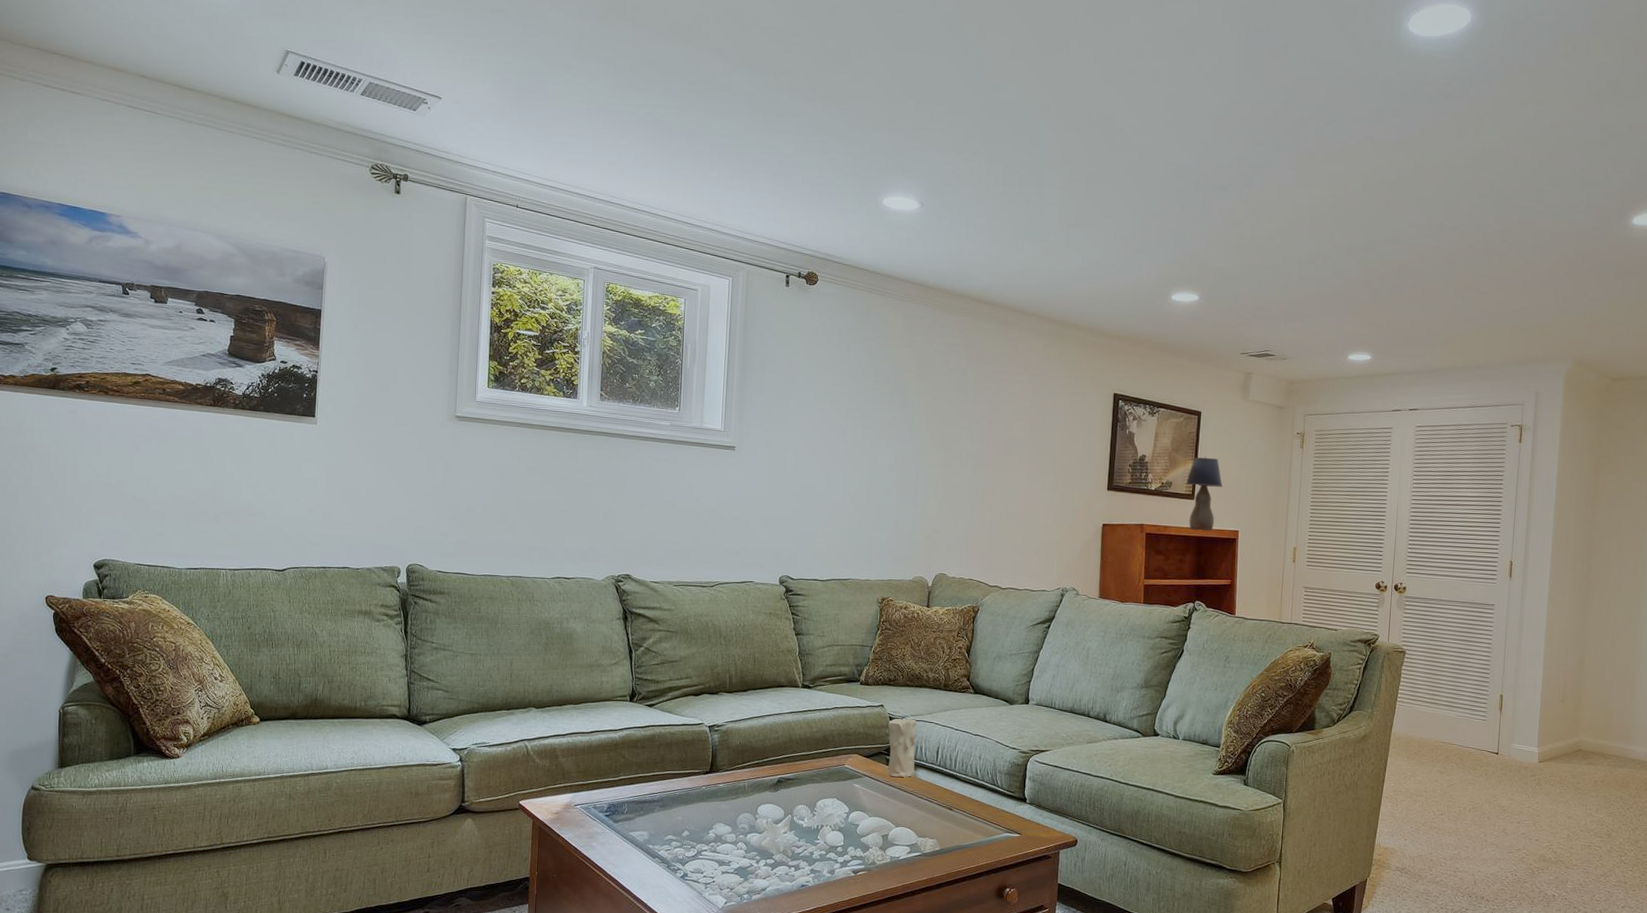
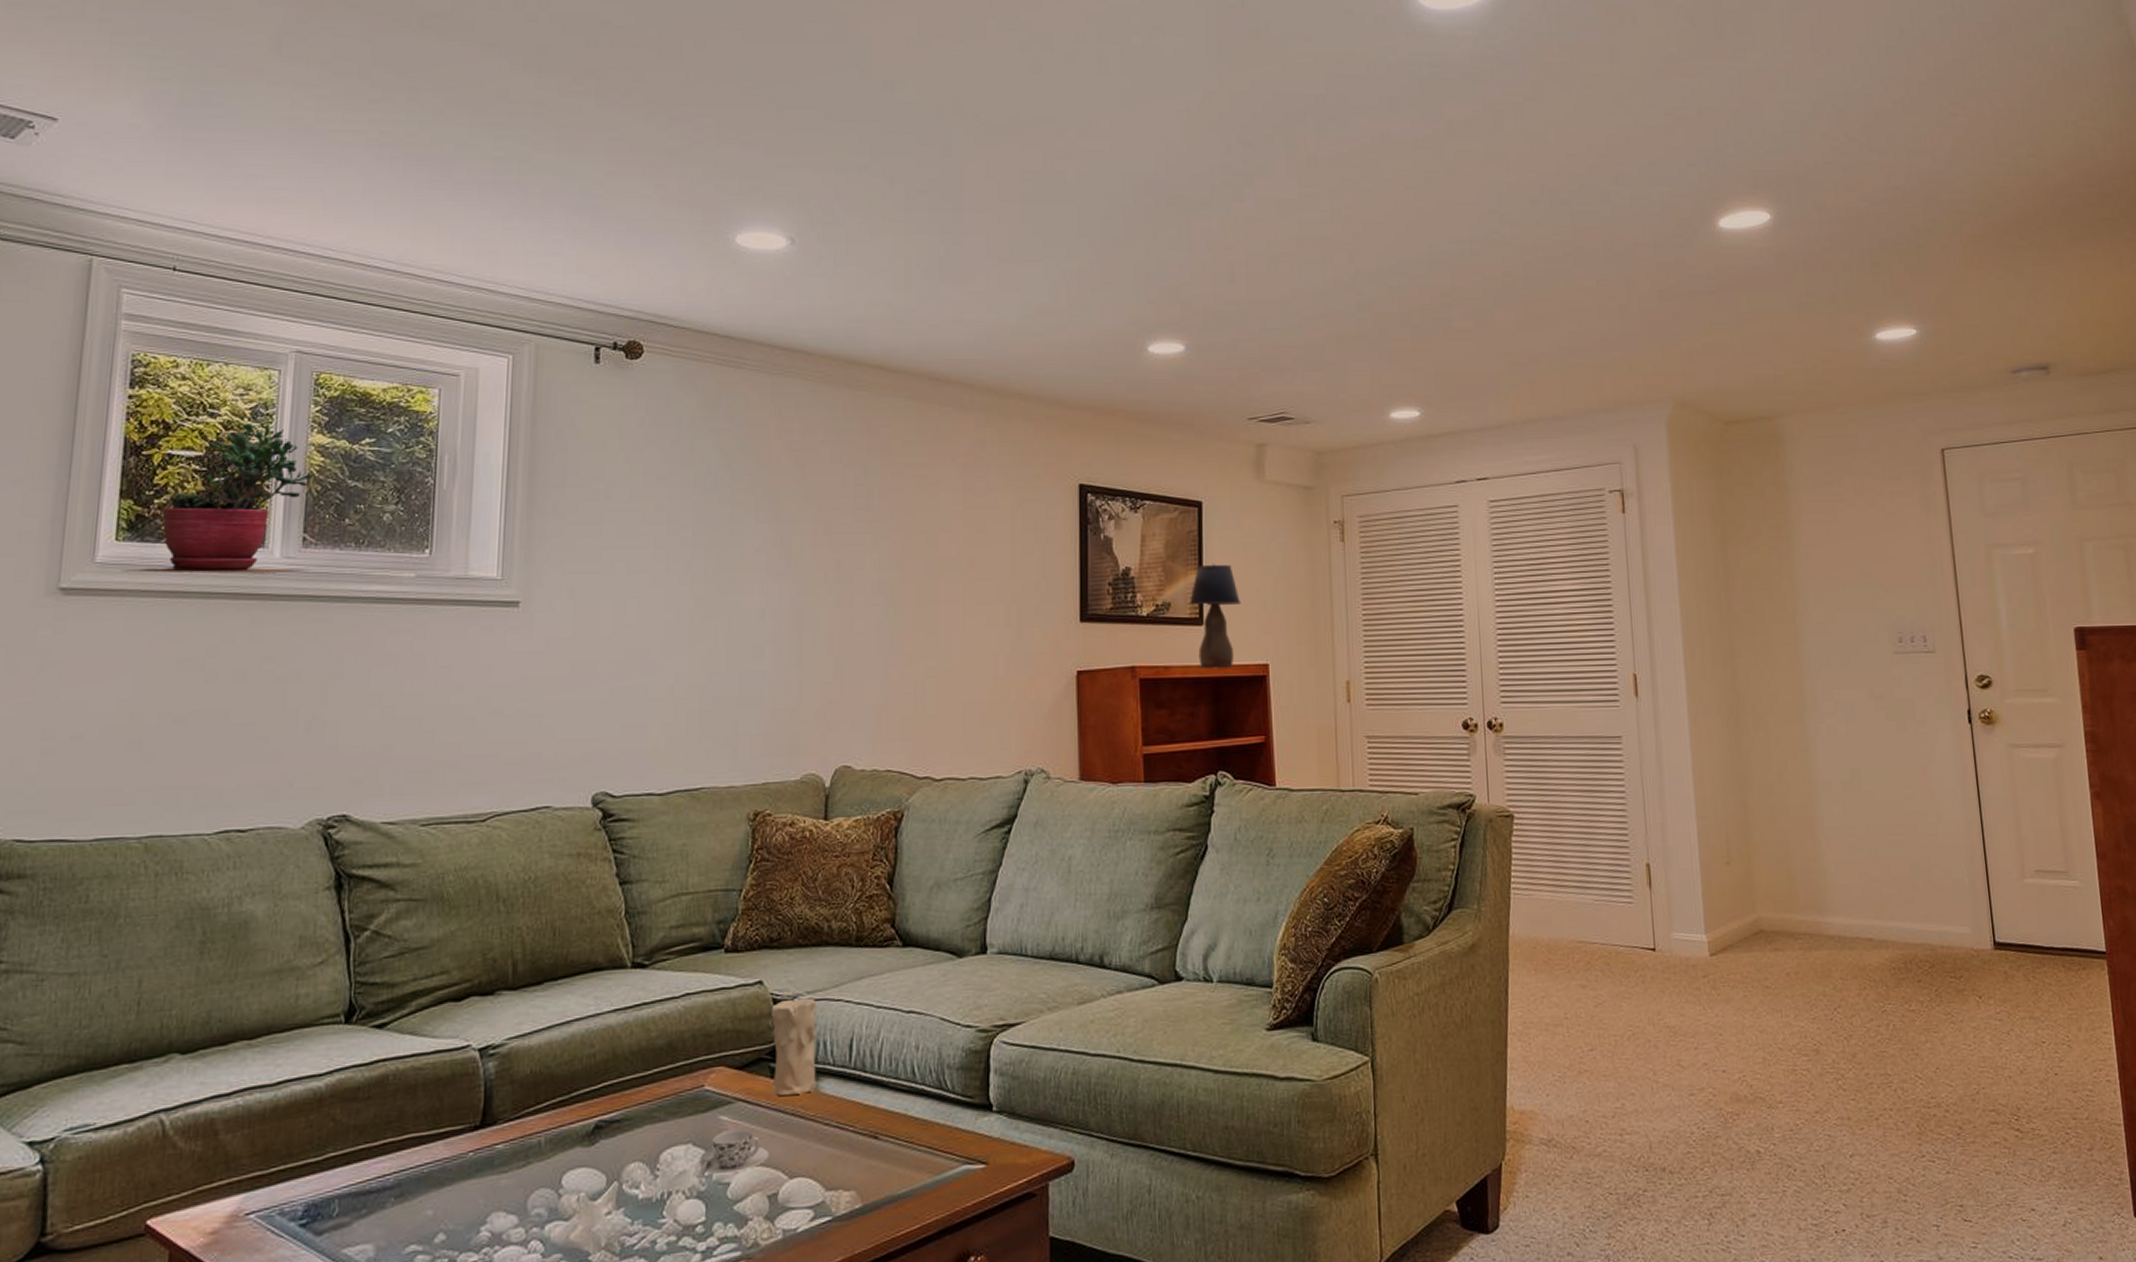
succulent plant: none [492,315,607,417] -> present [122,422,313,575]
teacup: none [839,793,883,819] -> present [696,1128,769,1178]

